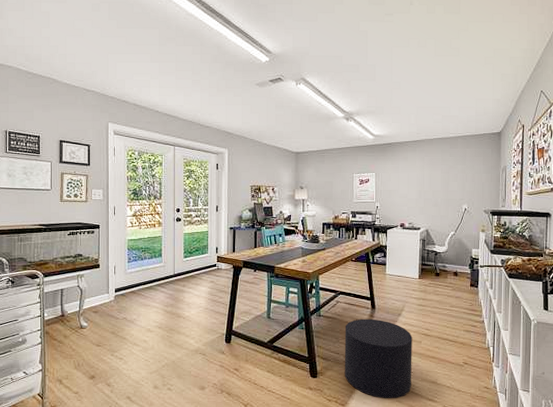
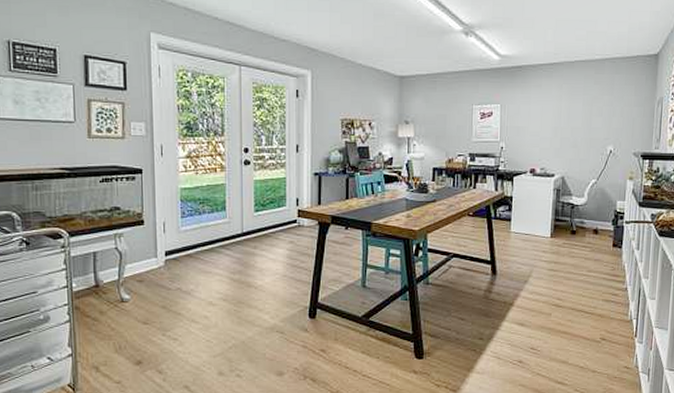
stool: present [344,318,412,399] -> none [456,287,541,383]

